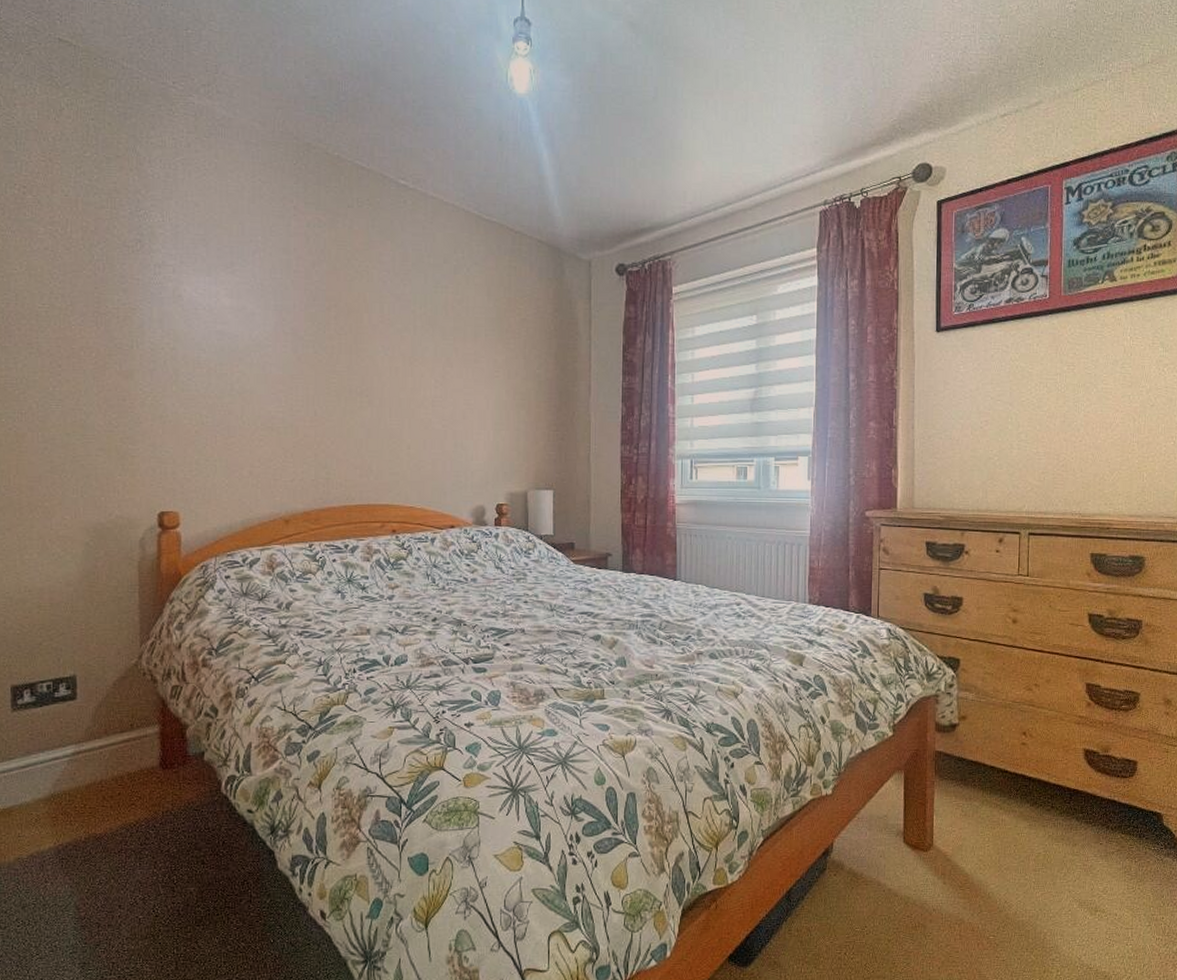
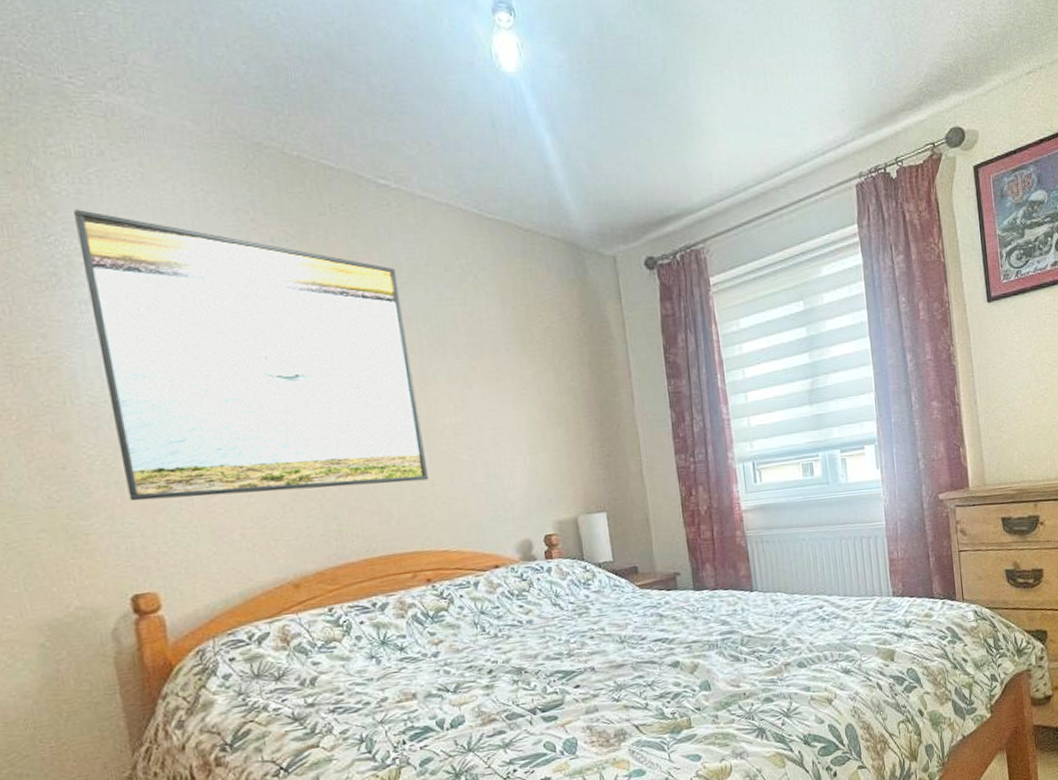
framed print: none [162,190,406,443] -> present [74,209,429,502]

